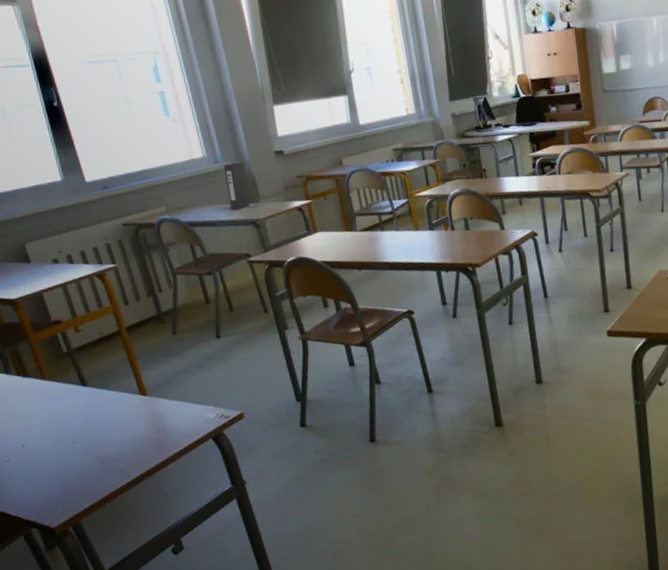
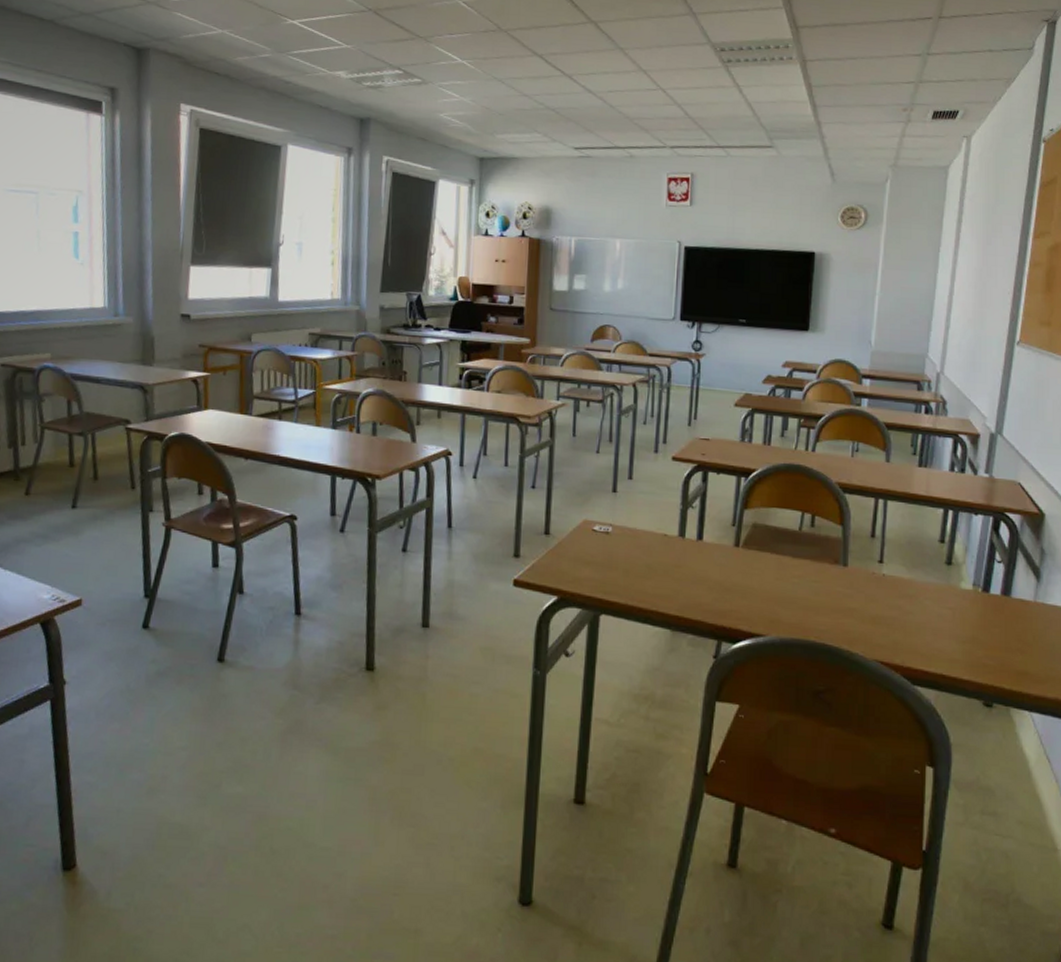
binder: present [223,162,251,211] -> none [120,318,145,370]

